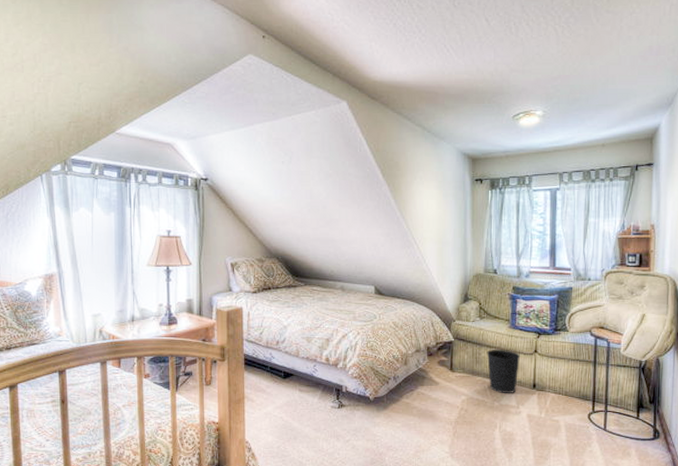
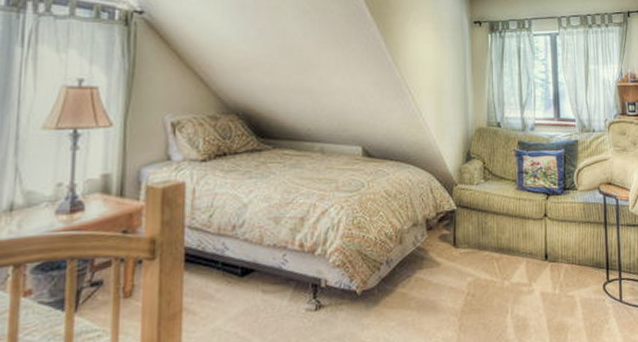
wastebasket: present [486,349,521,393] -> none [493,215,531,269]

